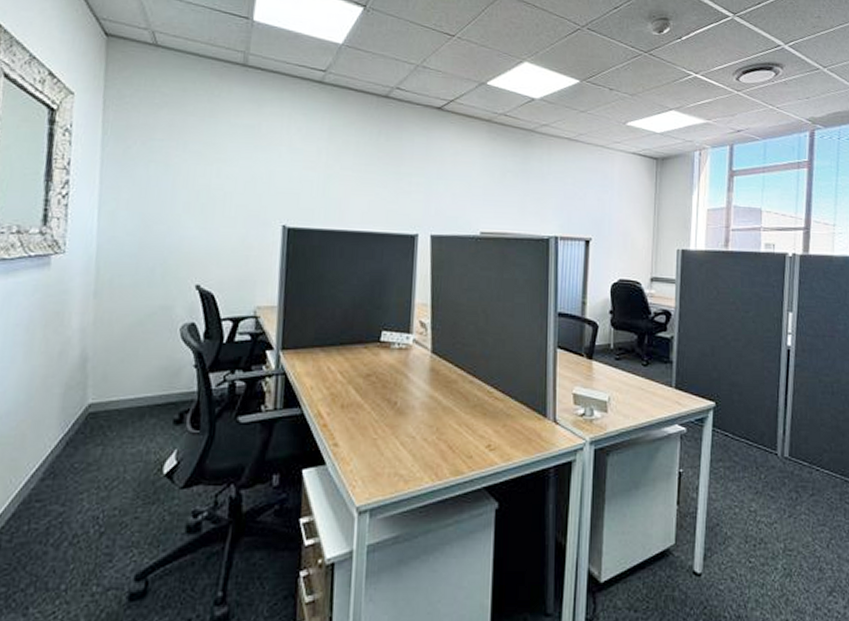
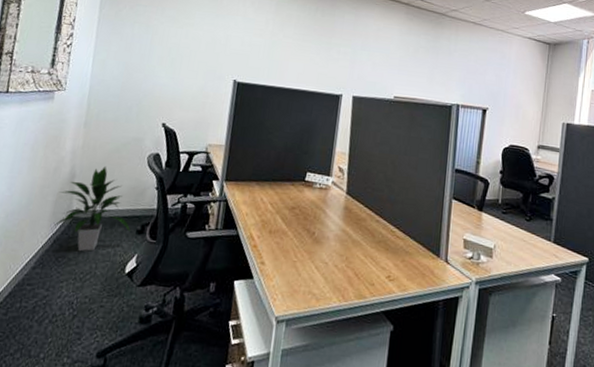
indoor plant: none [65,345,166,454] -> present [54,167,131,252]

